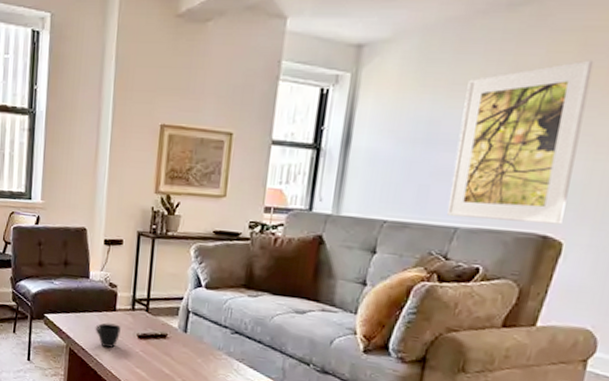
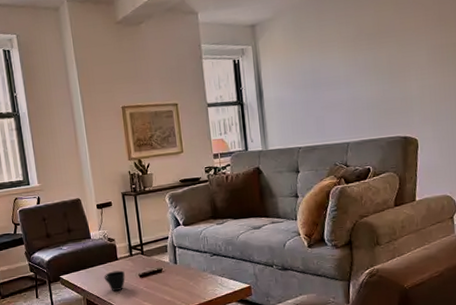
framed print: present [447,60,594,225] -> none [331,13,413,135]

